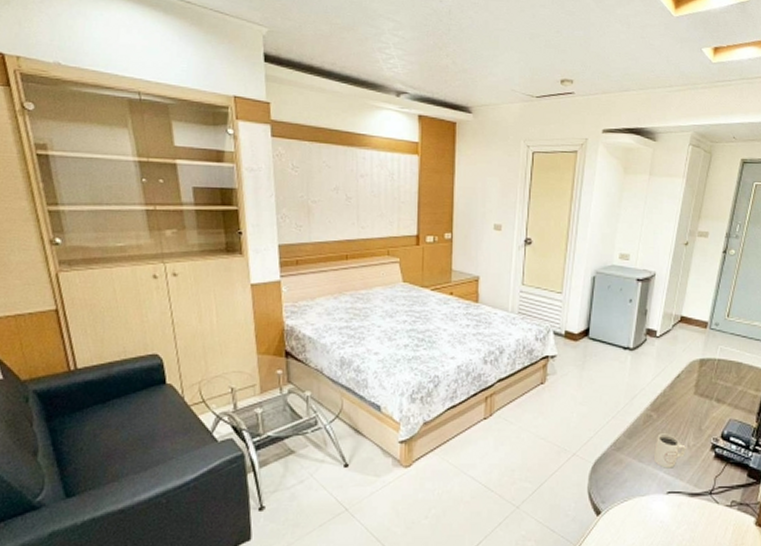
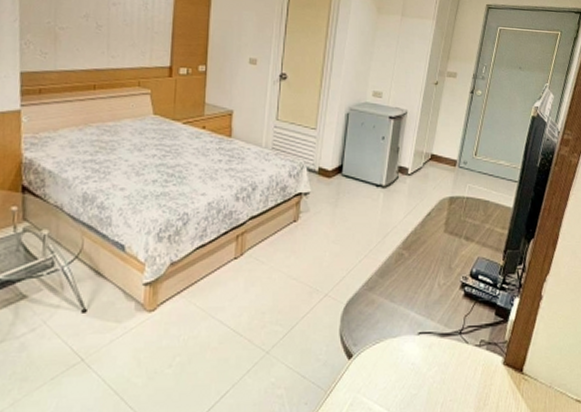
mug: present [653,433,686,469] -> none [405,272,437,308]

